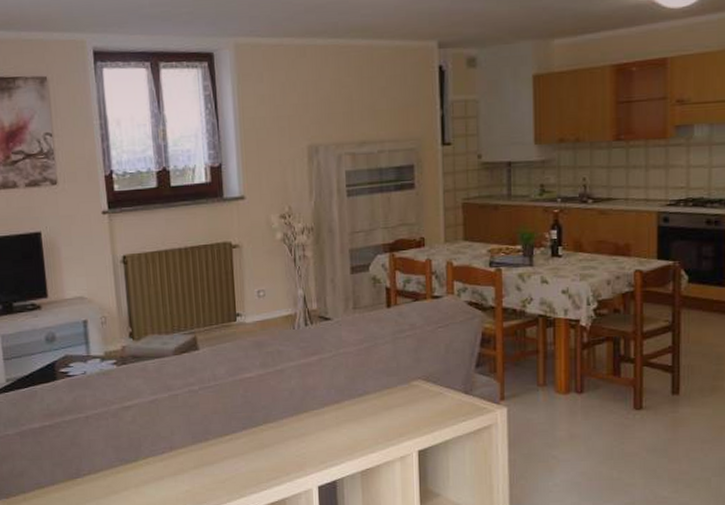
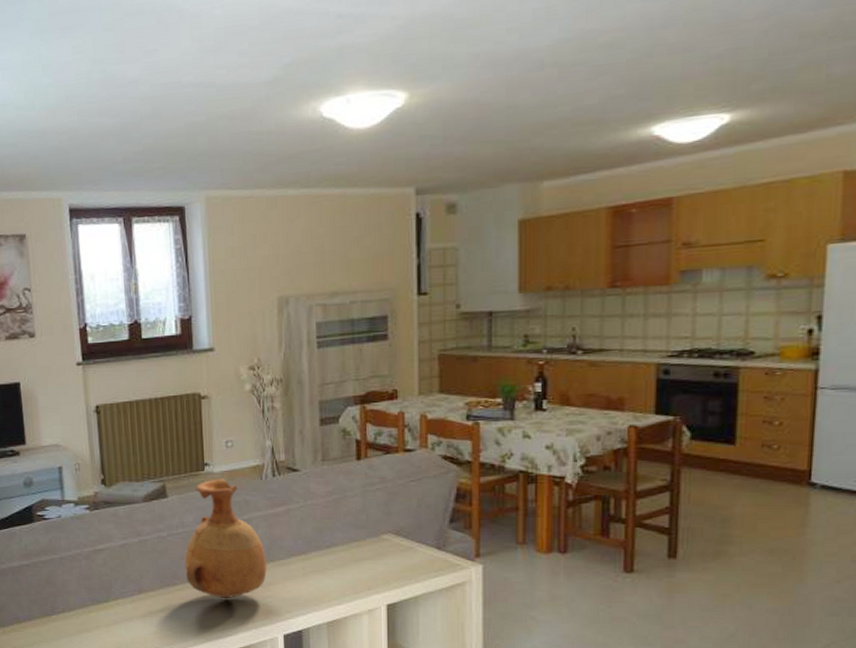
vase: none [217,329,301,453] -> present [184,478,267,599]

